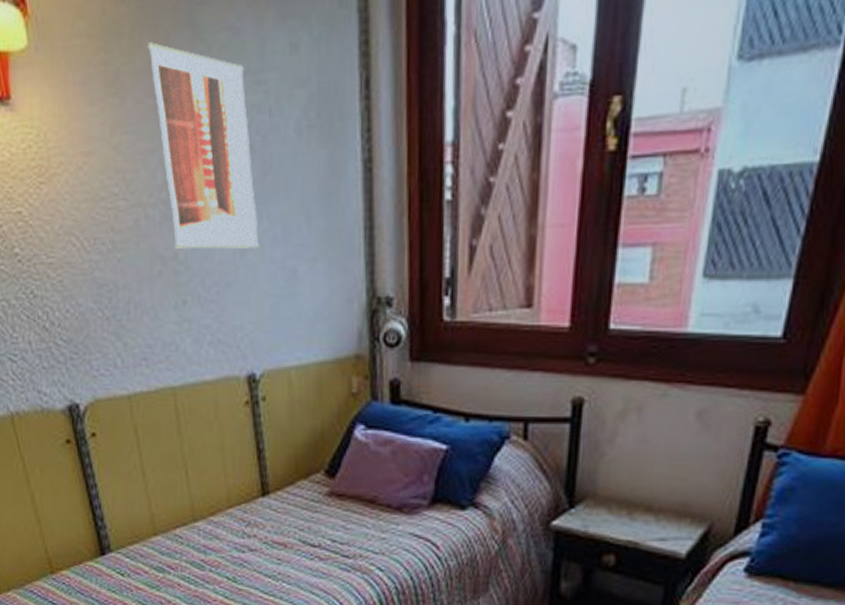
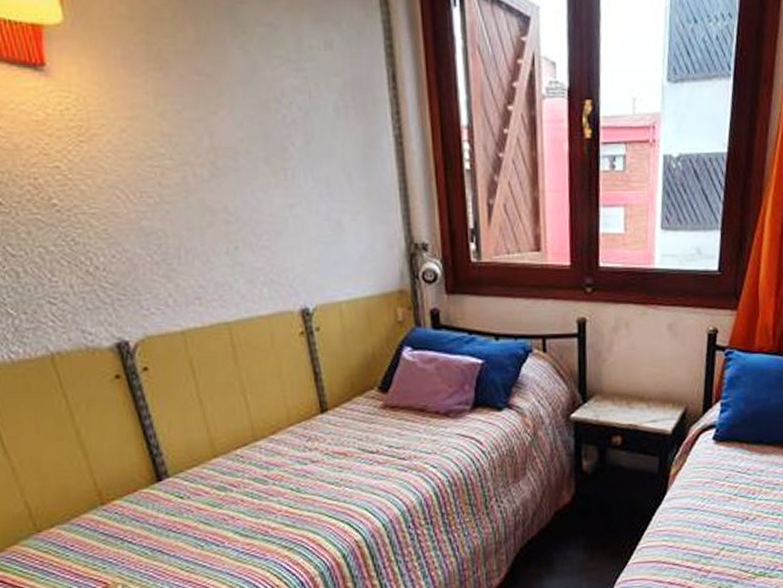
wall art: present [148,42,260,249] -> none [190,29,307,203]

